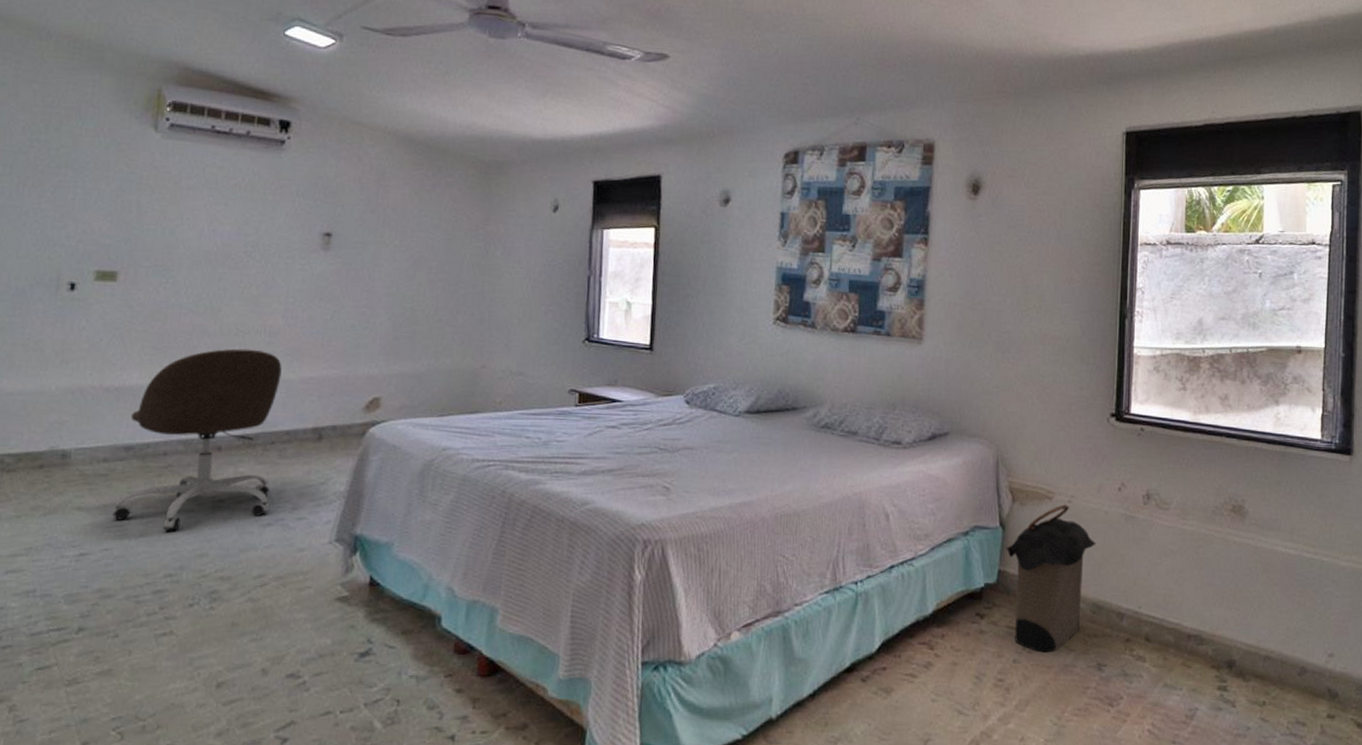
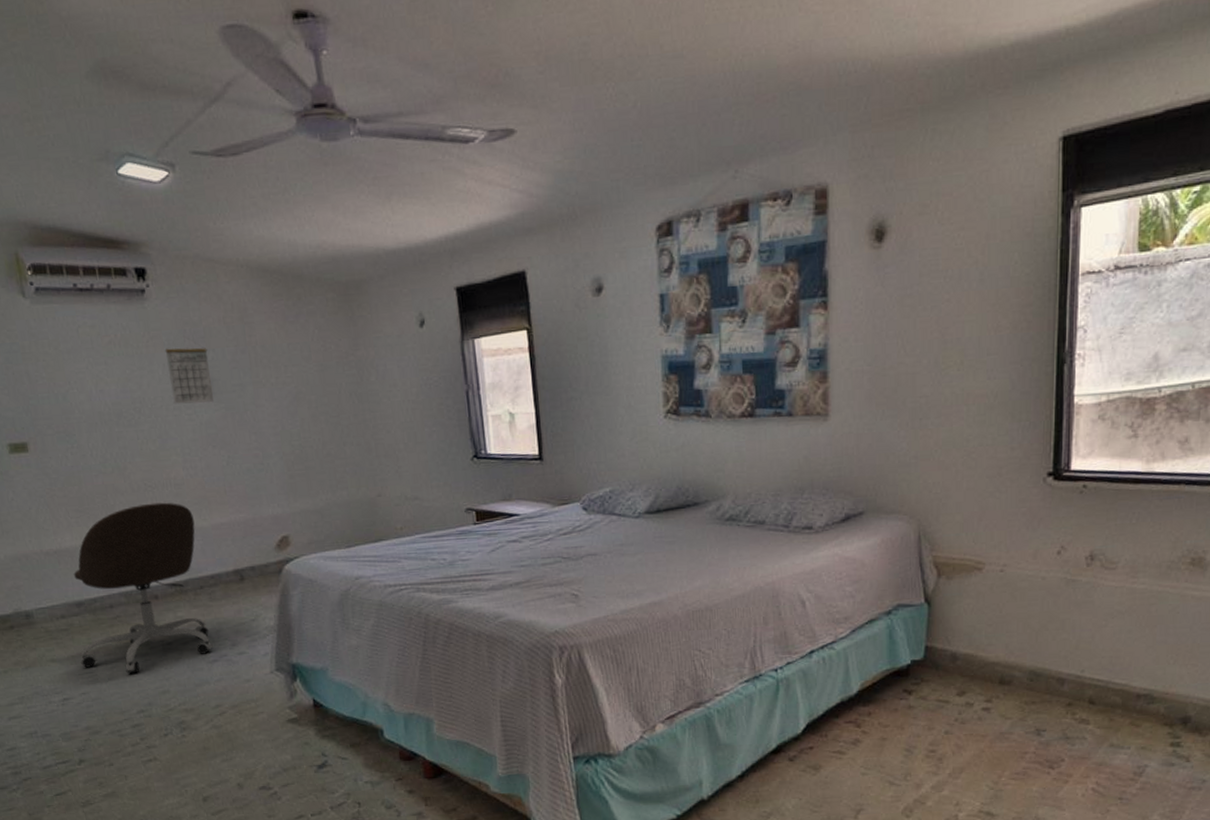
calendar: none [289,198,336,255] -> present [164,347,213,404]
laundry hamper: present [1006,504,1096,653] -> none [933,574,1033,723]

